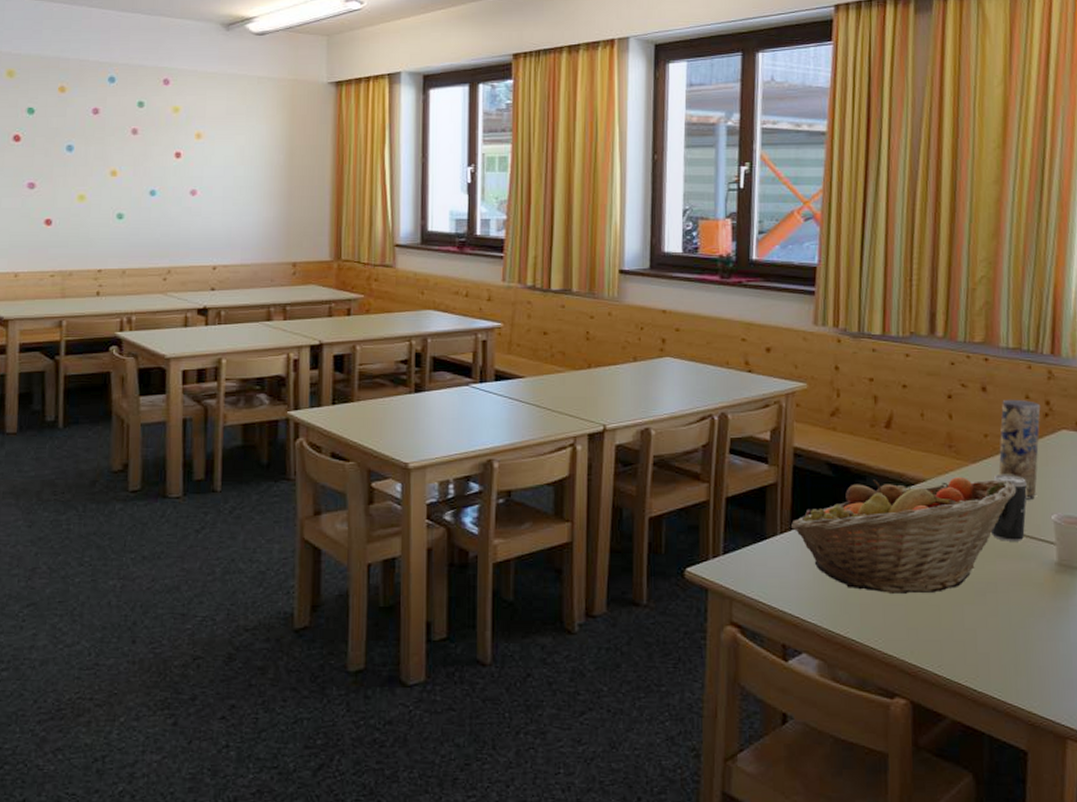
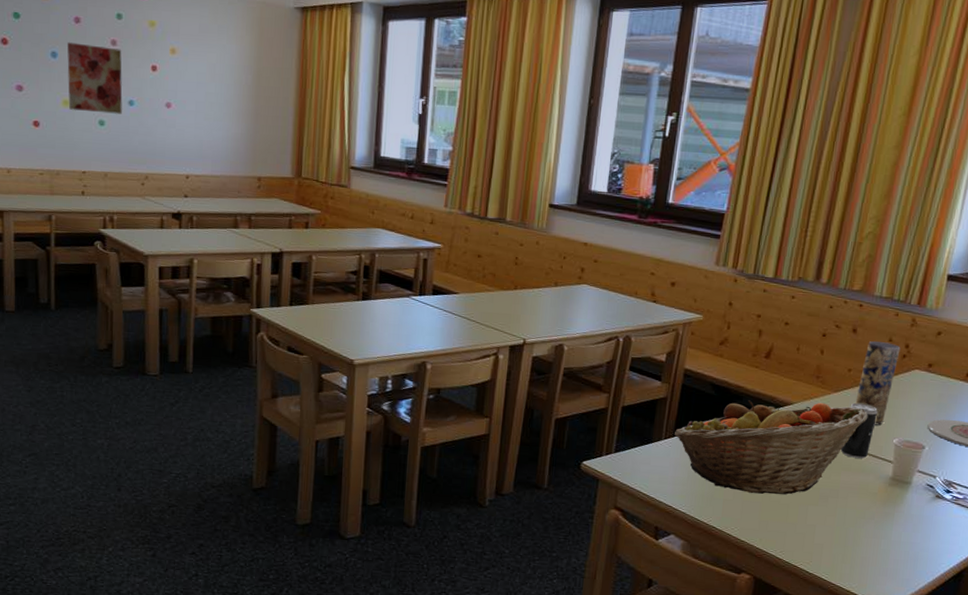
wall art: none [84,134,143,206] -> present [67,42,123,114]

